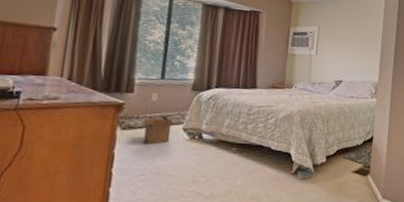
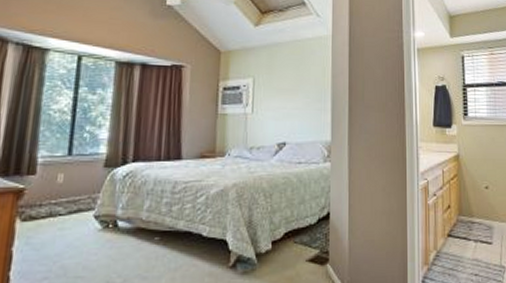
cardboard box: present [138,115,174,145] -> none [41,200,83,238]

